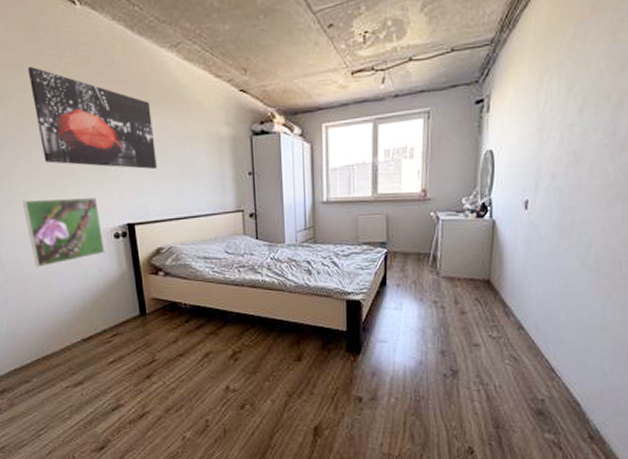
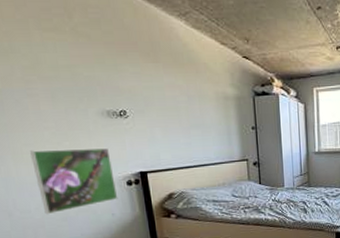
wall art: present [27,66,157,170] -> none [34,23,168,124]

